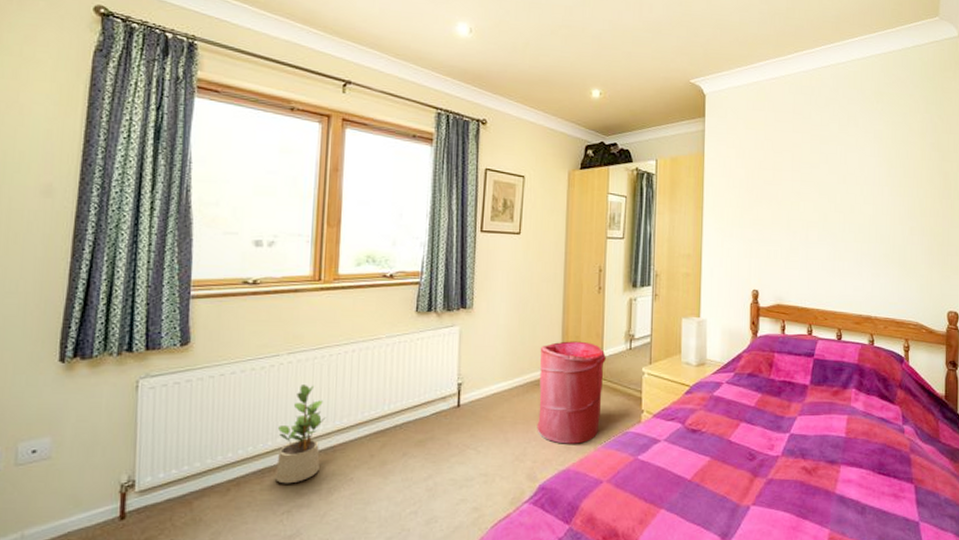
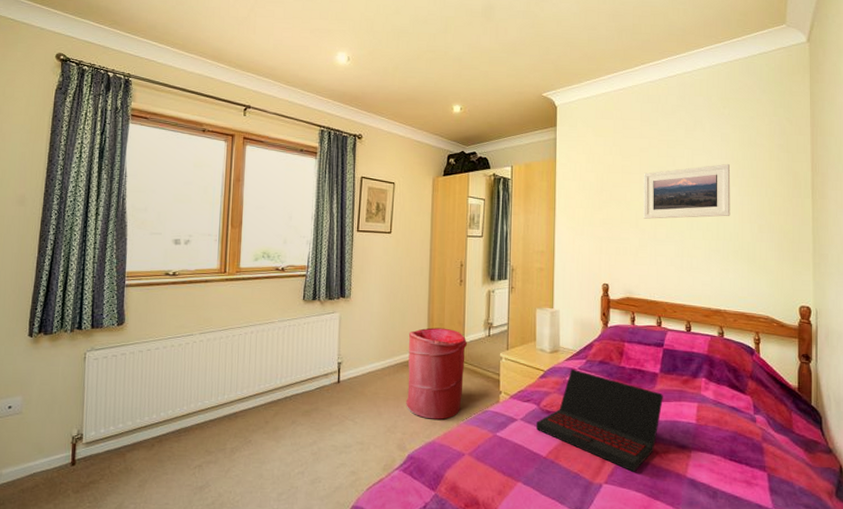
potted plant: present [275,385,326,484] -> none [190,360,230,443]
laptop: none [681,382,813,491] -> present [537,368,663,472]
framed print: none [794,161,883,220] -> present [642,163,731,219]

